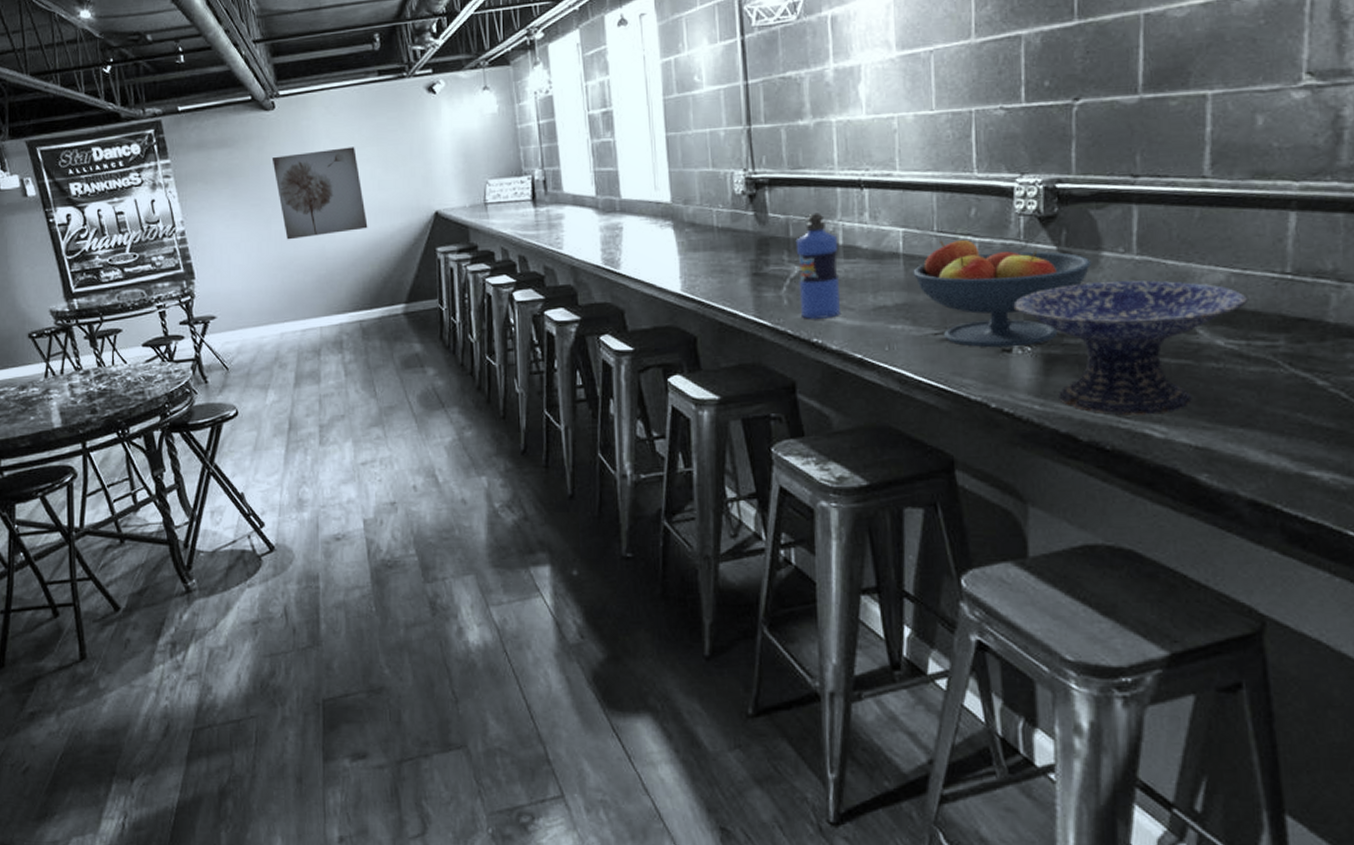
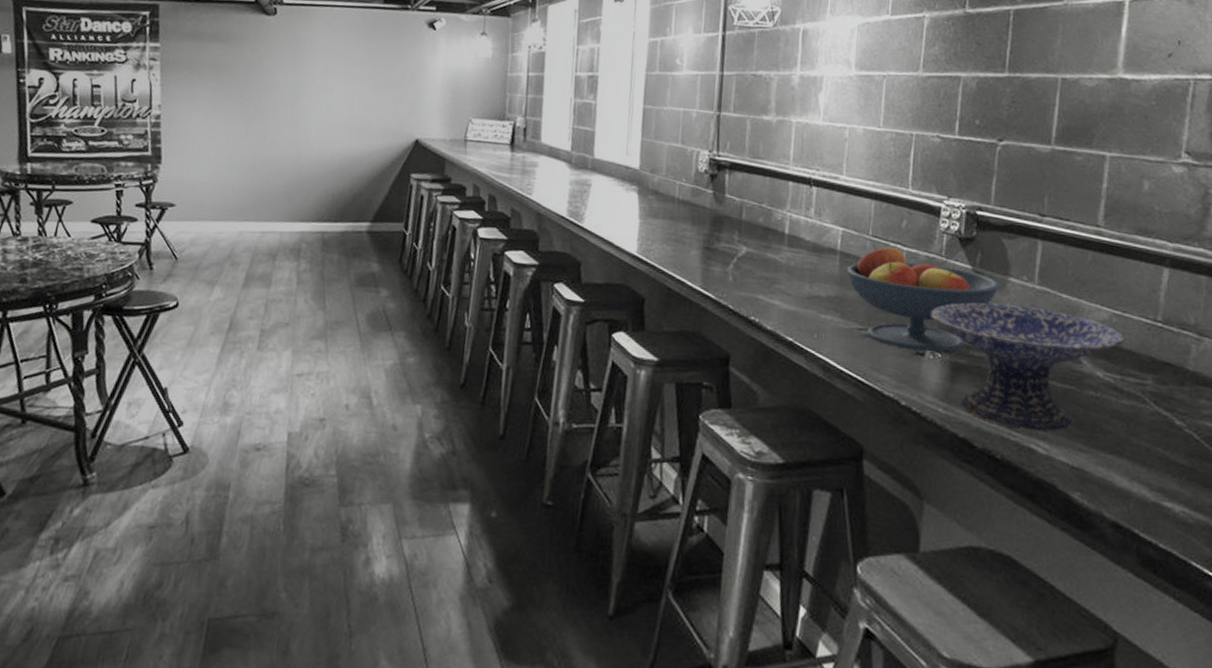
wall art: present [271,147,368,240] -> none [263,59,349,144]
water bottle: present [795,212,840,319] -> none [743,200,785,300]

